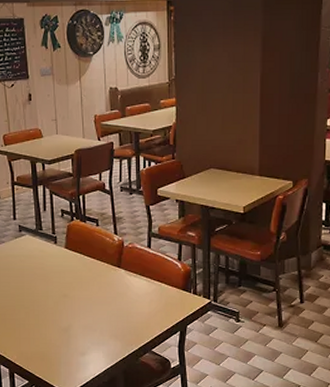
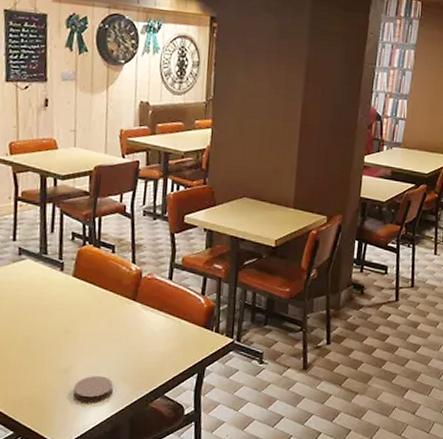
coaster: none [74,334,107,357] -> present [74,376,113,402]

